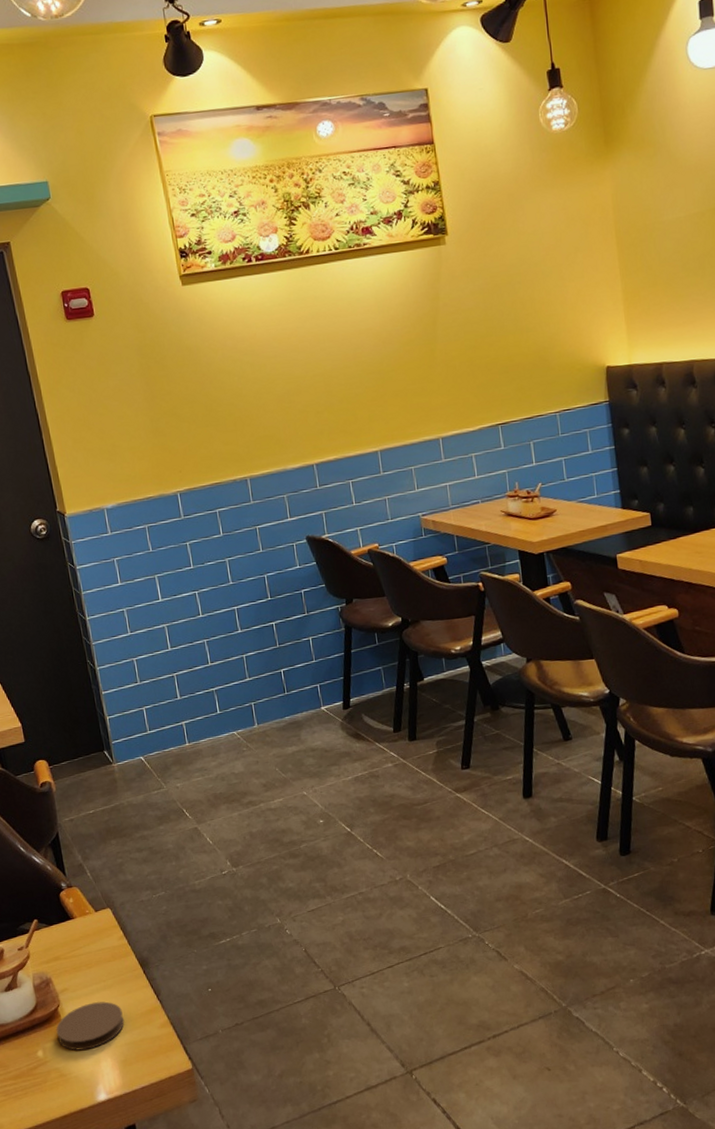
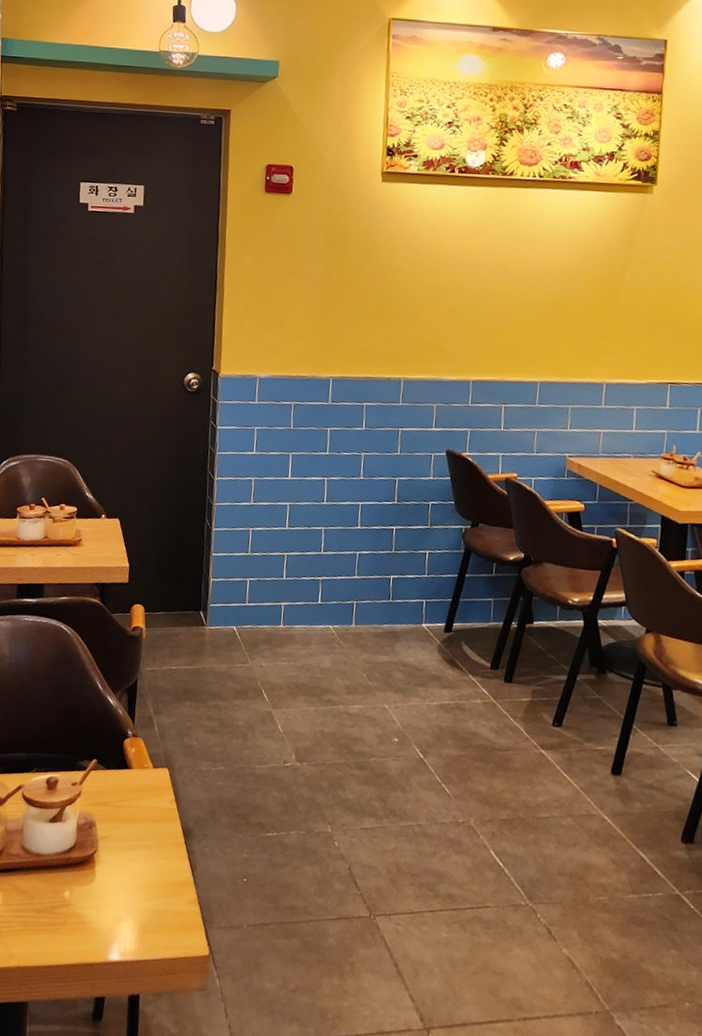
coaster: present [56,1001,125,1051] -> none [87,858,155,905]

